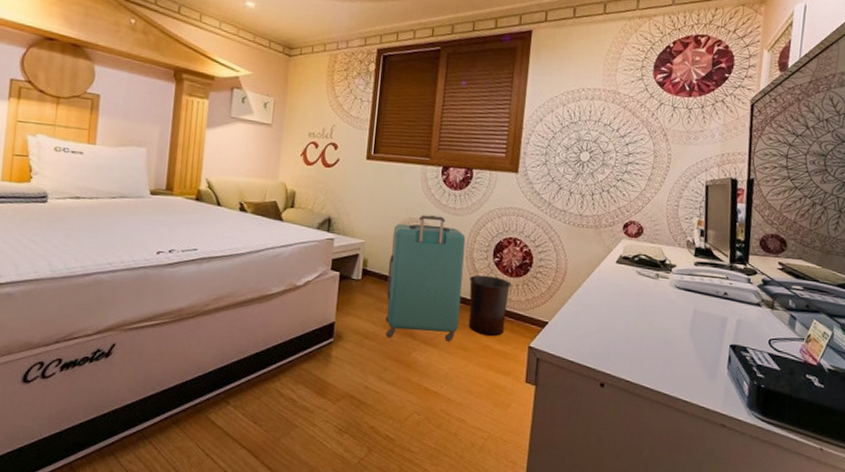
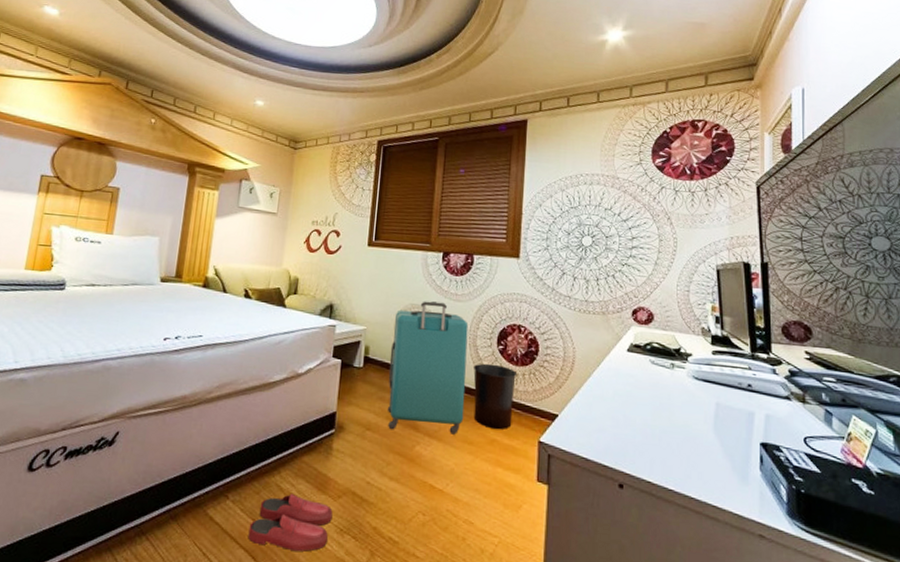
slippers: none [250,397,332,450] -> present [248,492,333,552]

